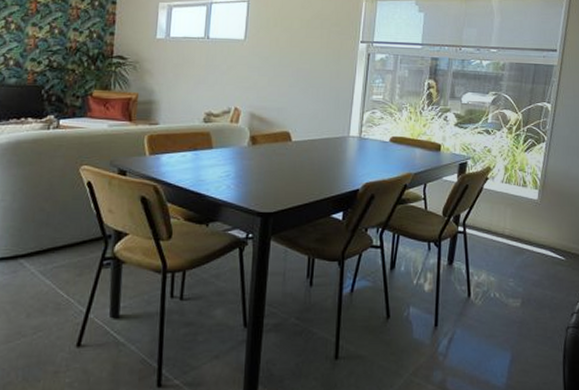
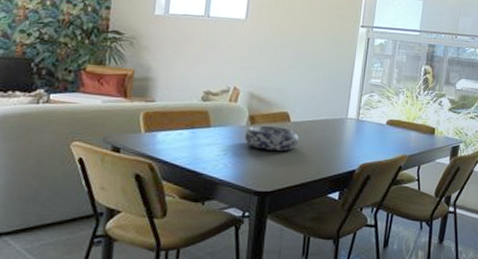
decorative bowl: none [246,146,301,171] -> present [244,126,299,151]

